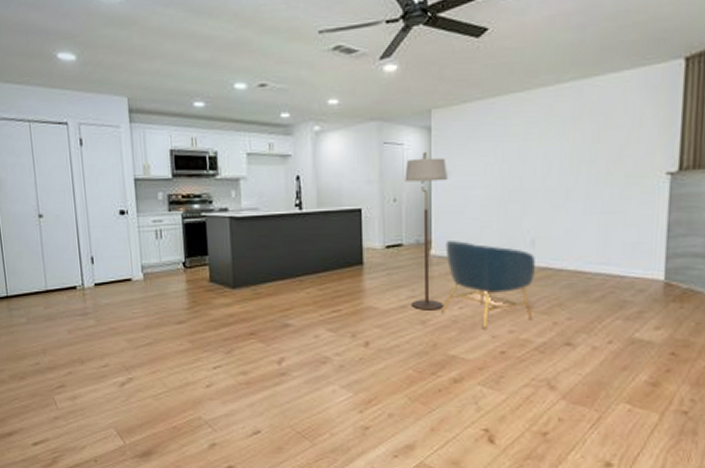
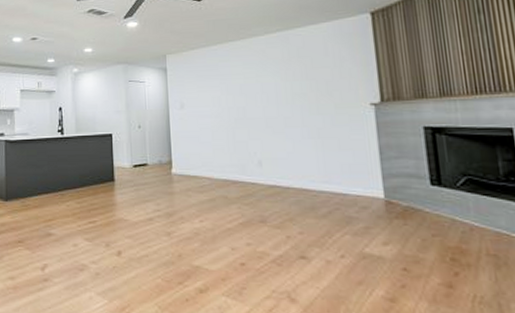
floor lamp: present [404,151,447,310] -> none [146,87,186,223]
armchair: present [442,239,535,330] -> none [184,160,266,242]

